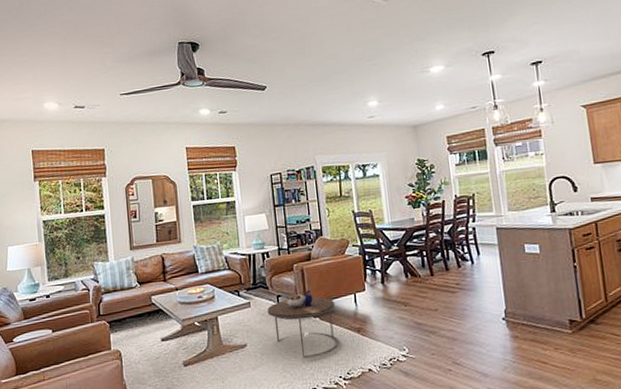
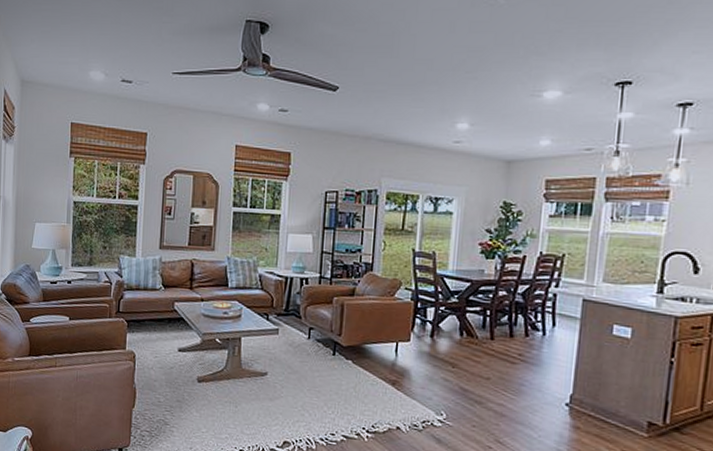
side table: present [267,289,339,358] -> none [295,328,372,402]

